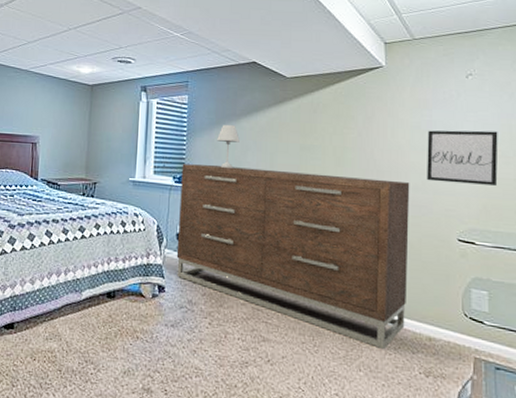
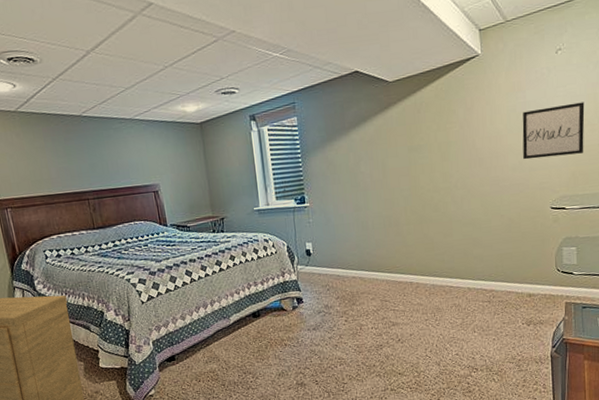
dresser: present [176,164,410,350] -> none [301,164,510,312]
table lamp: present [217,125,240,168] -> none [330,139,352,182]

